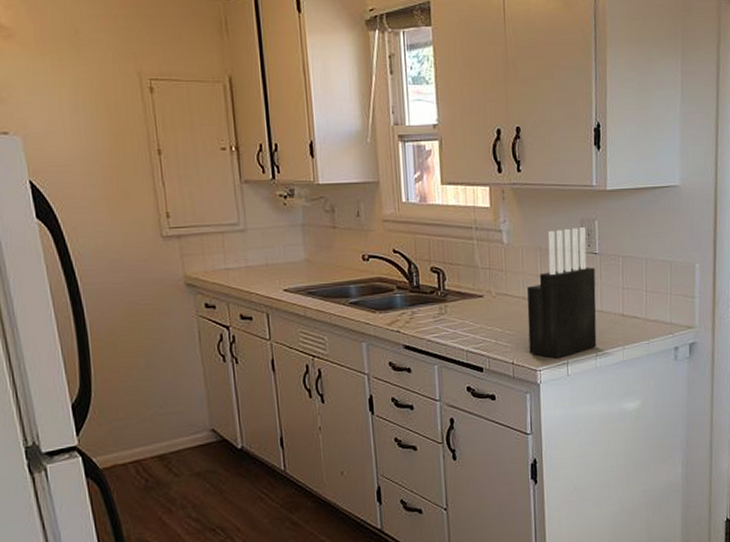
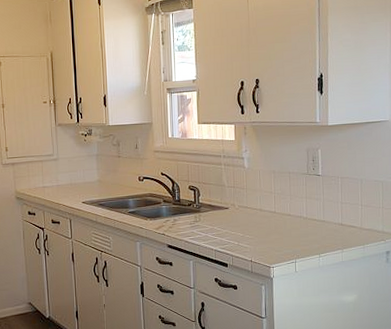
knife block: present [527,227,597,358] -> none [263,155,320,258]

